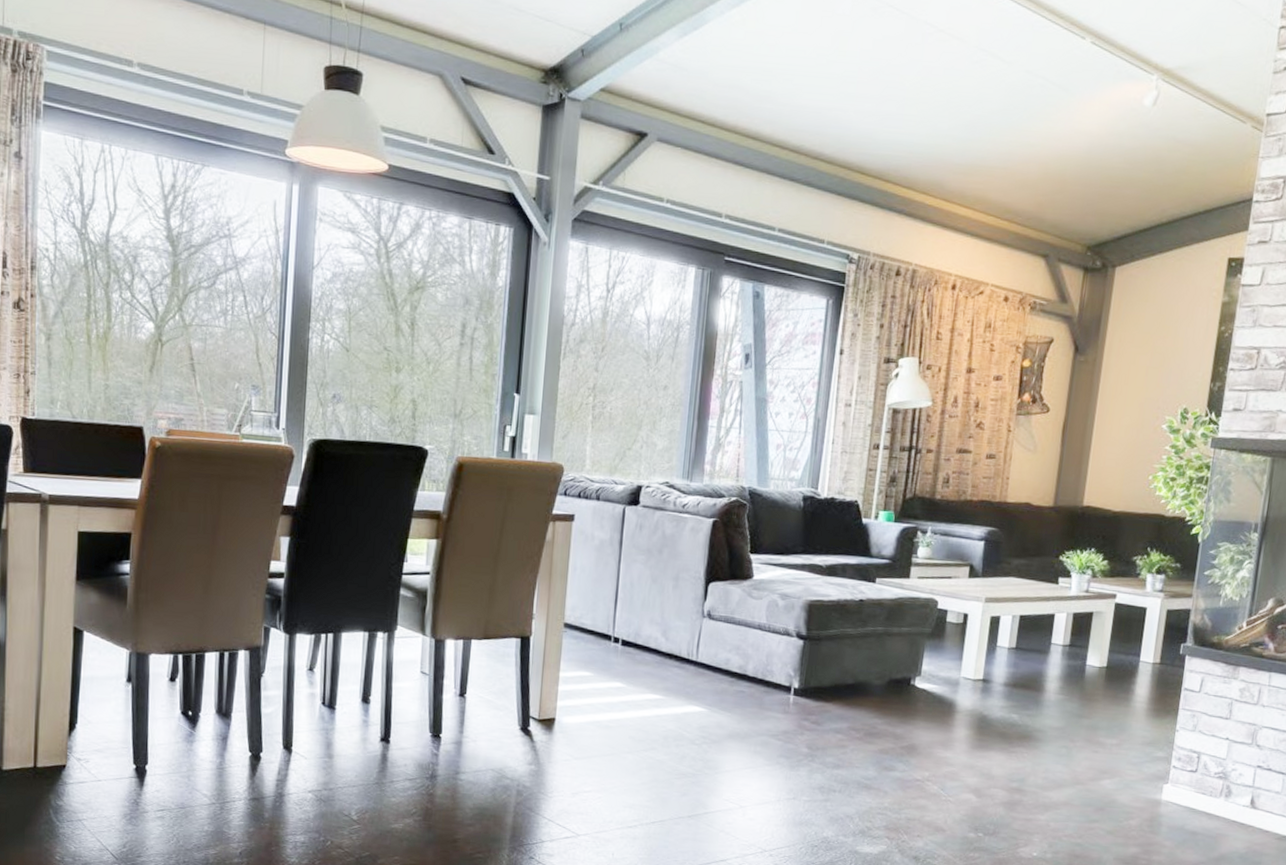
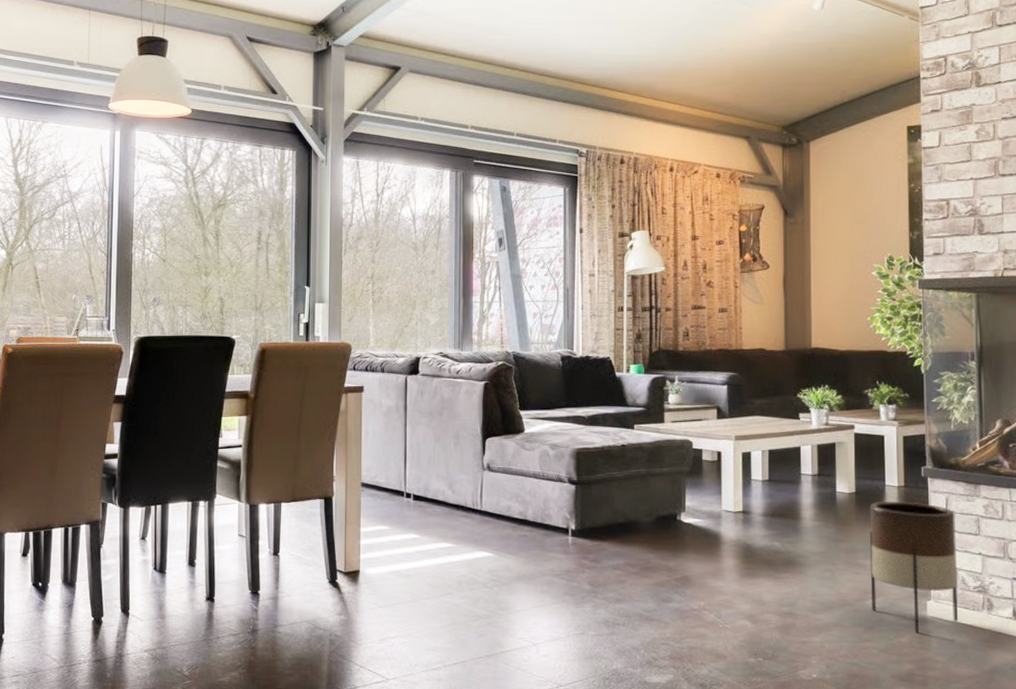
planter: none [1105,677,1209,817] -> present [869,501,958,634]

